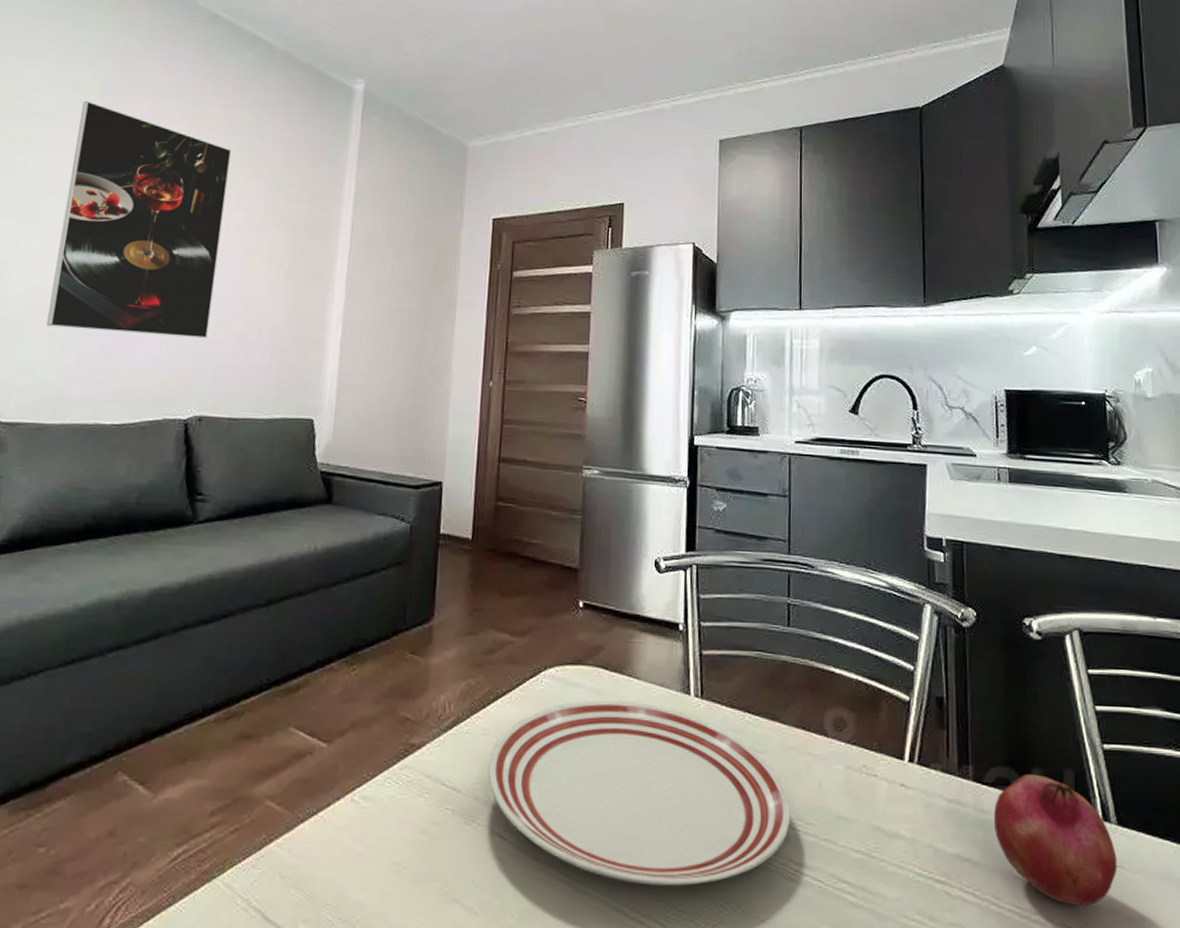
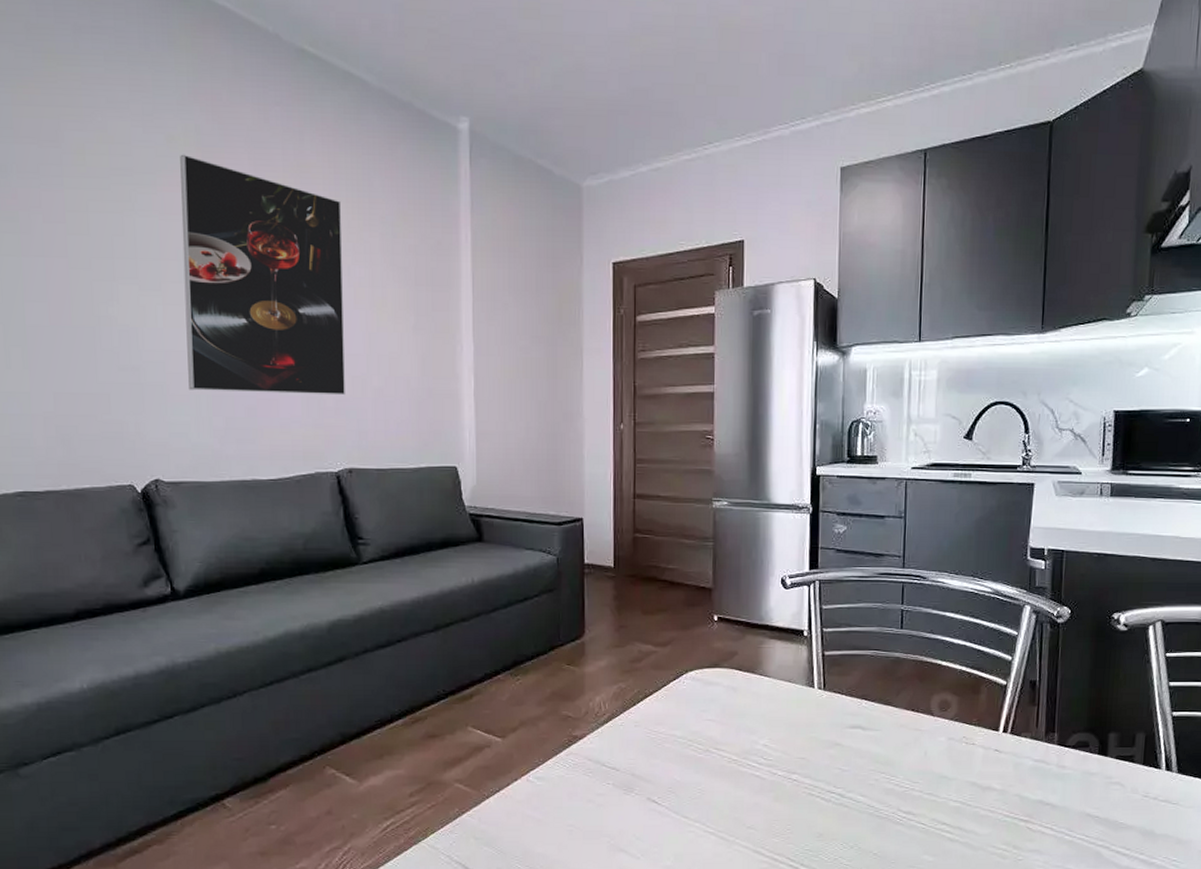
dinner plate: present [488,700,791,887] -> none [642,695,901,833]
fruit: present [994,773,1118,906] -> none [1073,737,1175,834]

